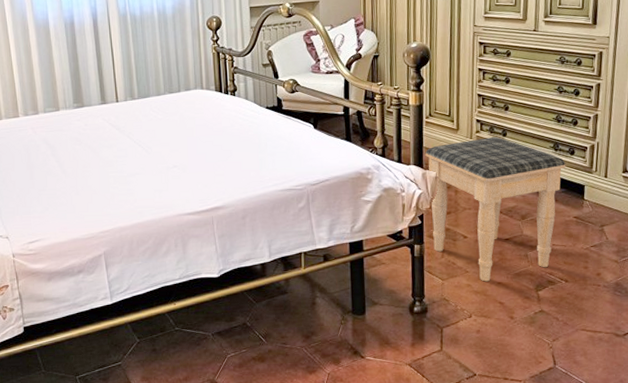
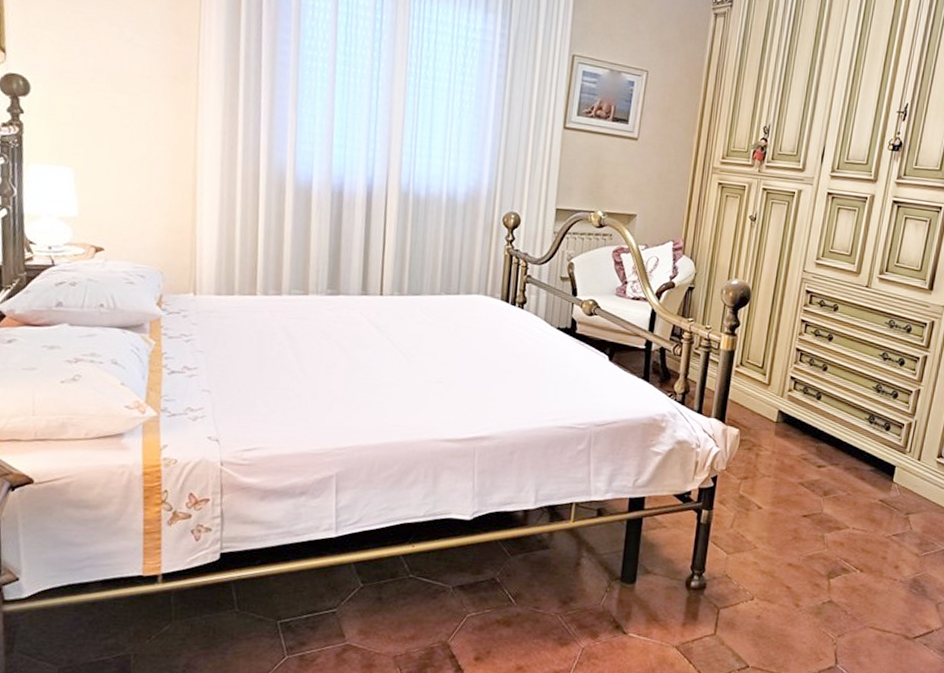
footstool: present [425,137,566,282] -> none [723,398,880,562]

